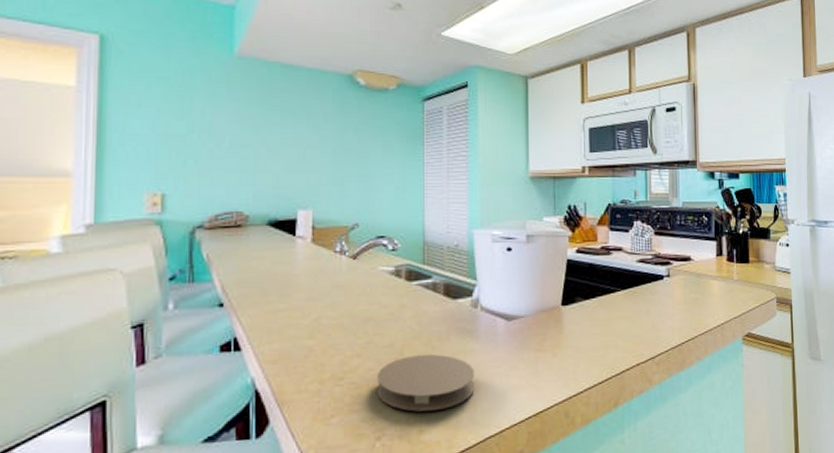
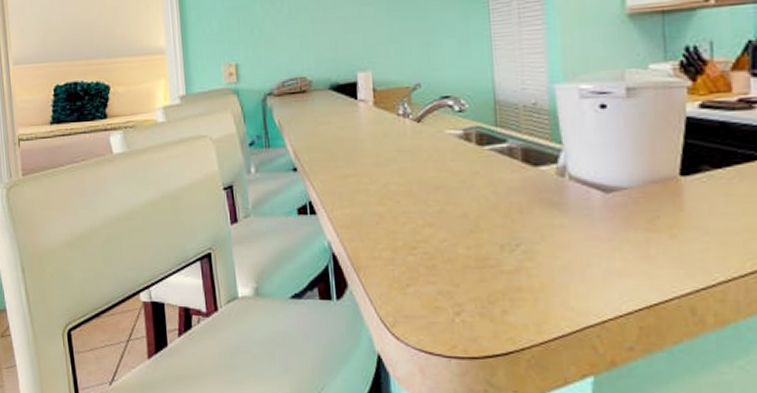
coaster: present [377,354,475,412] -> none [452,227,567,290]

